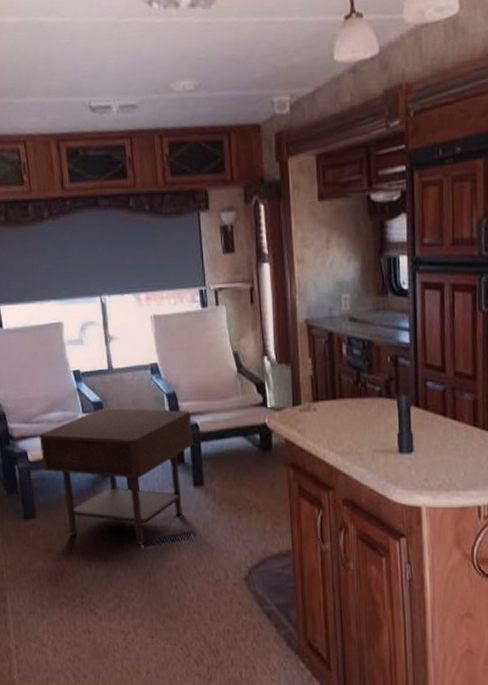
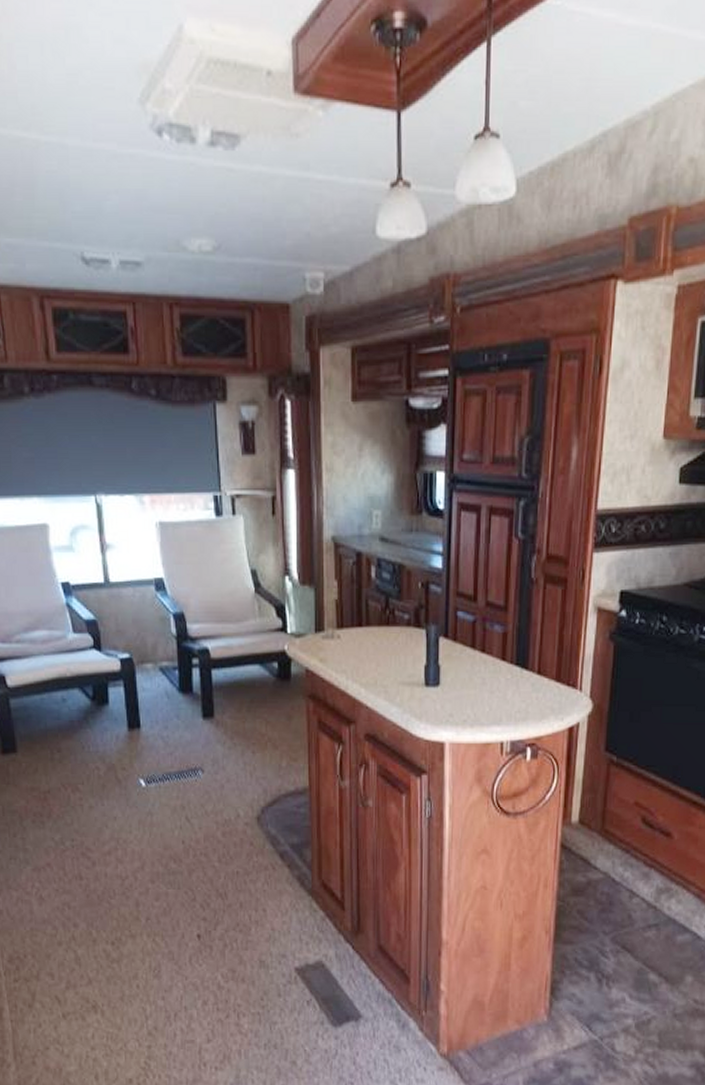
side table: present [39,408,193,545] -> none [20,628,203,782]

